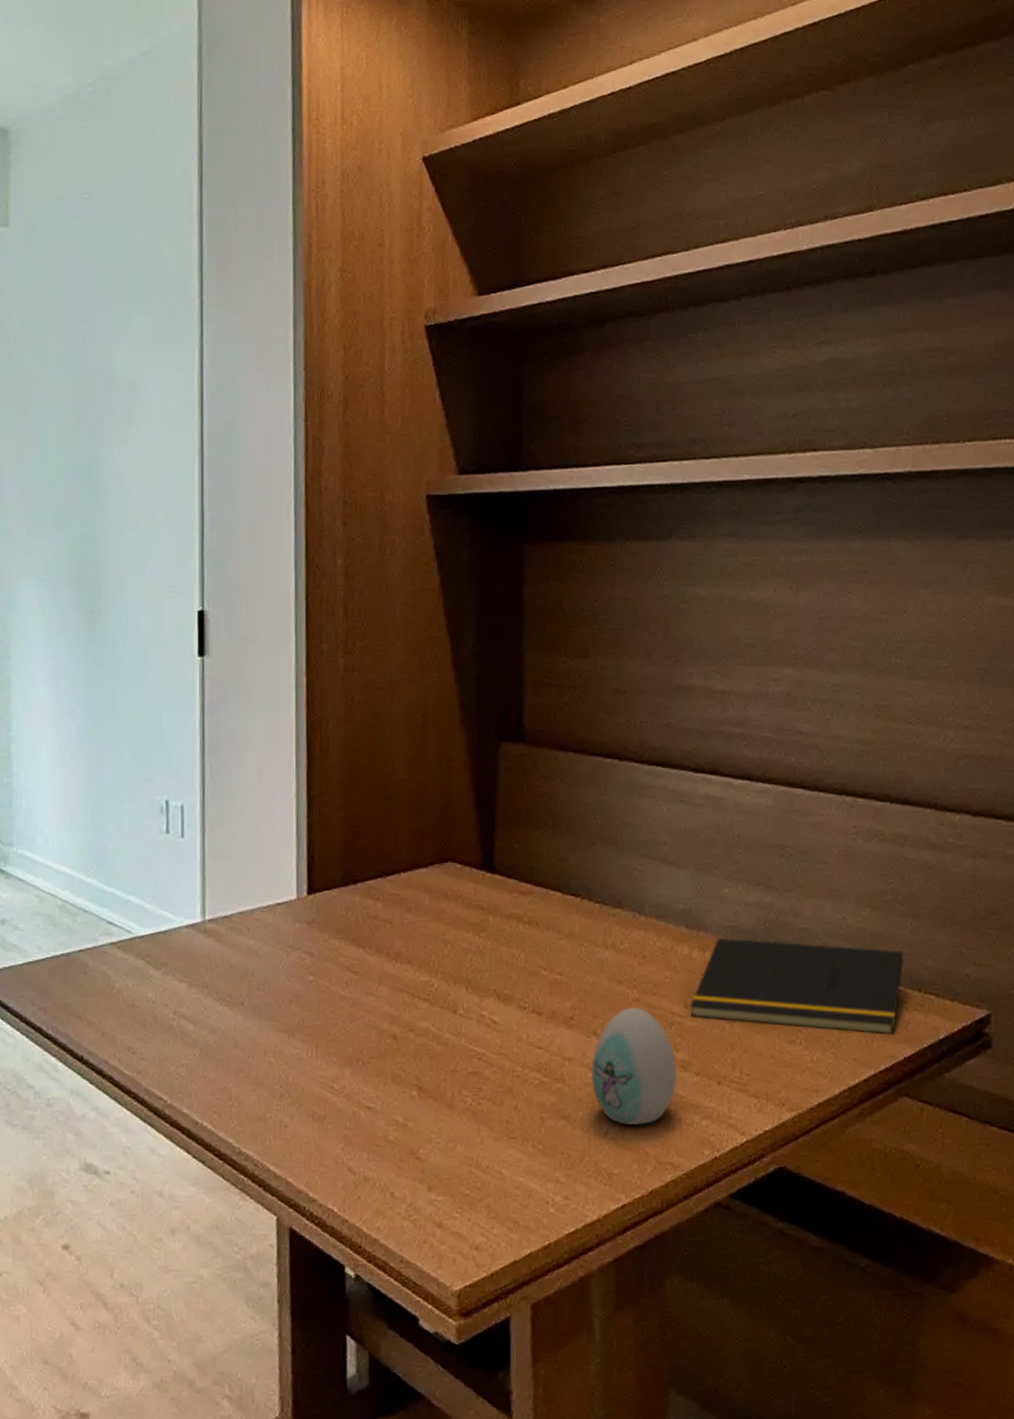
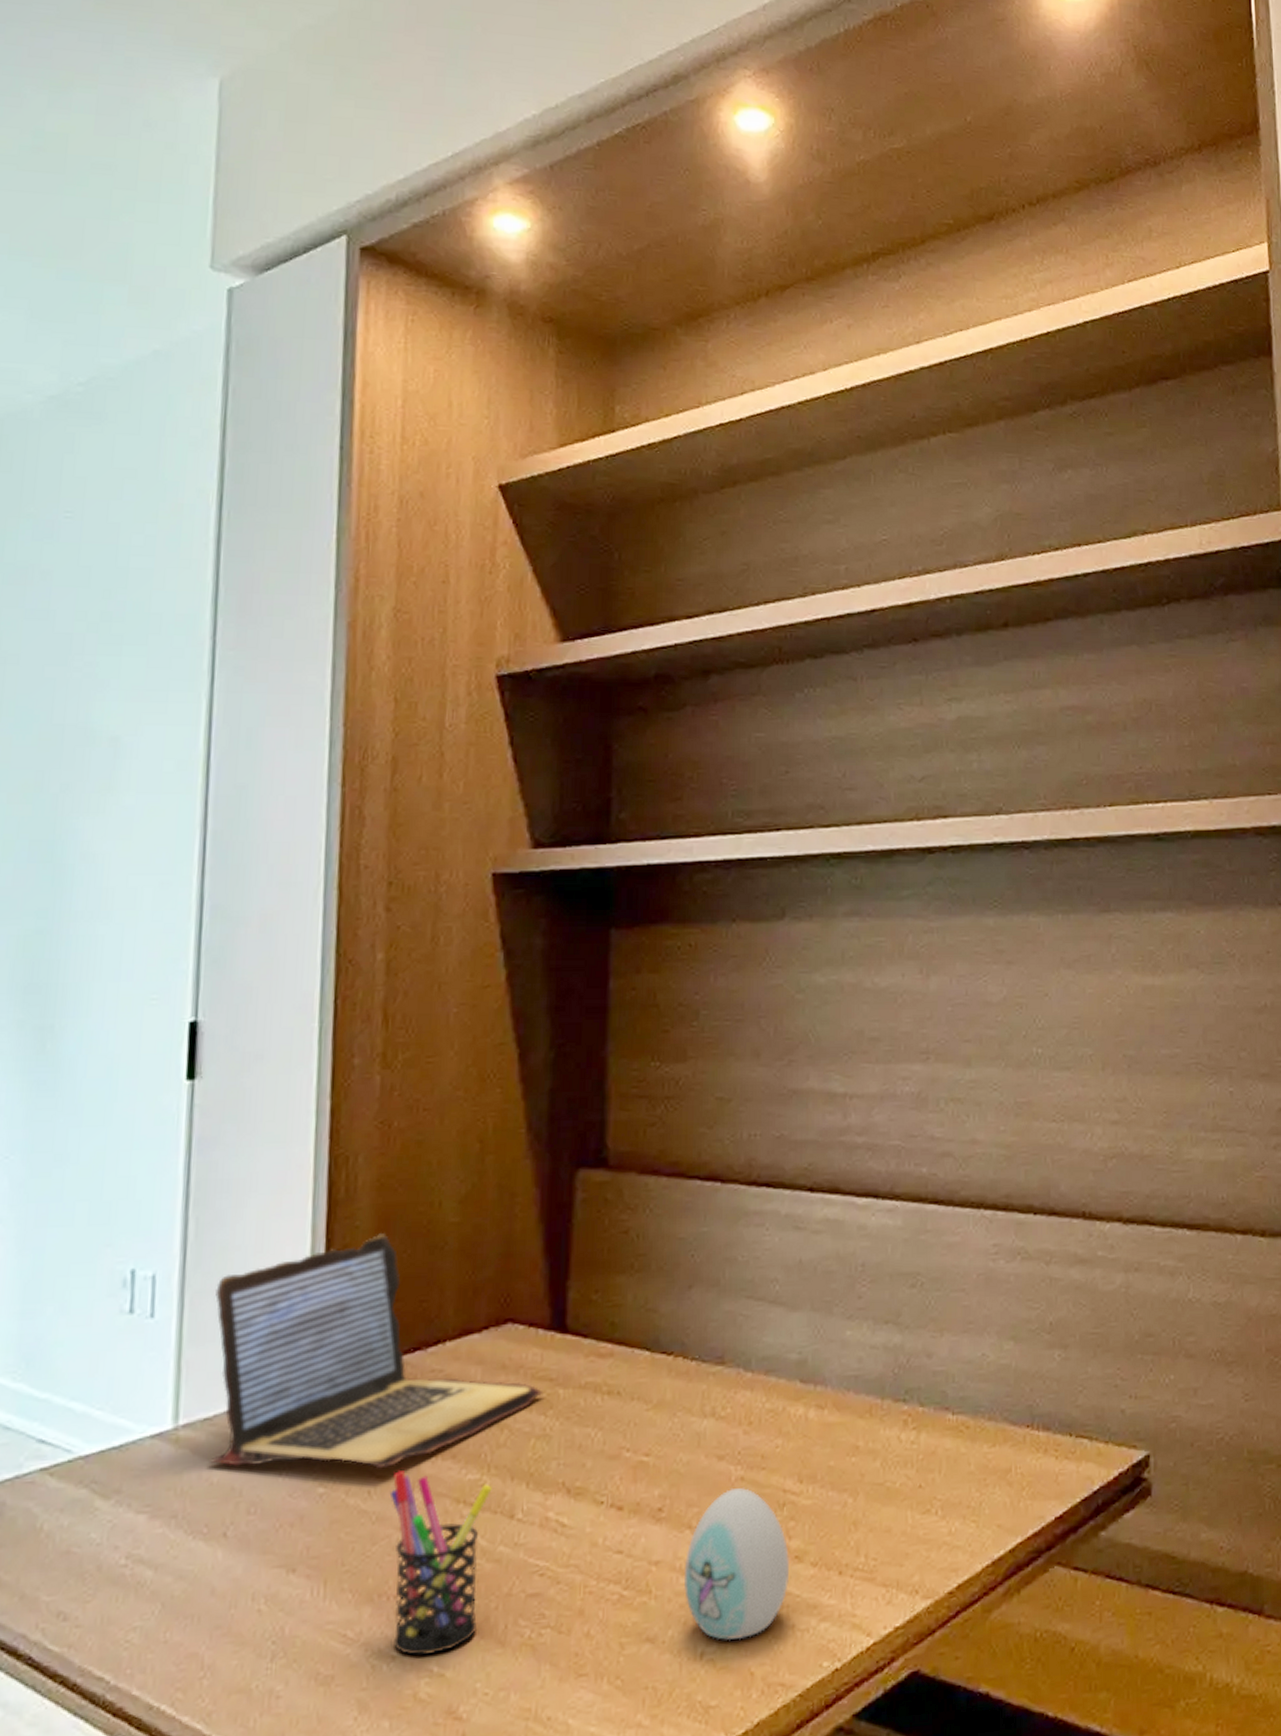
laptop: none [227,784,477,966] -> present [208,1233,544,1469]
pen holder: none [362,969,439,1109] -> present [389,1470,492,1655]
notepad: present [689,937,903,1034] -> none [805,1388,1051,1494]

